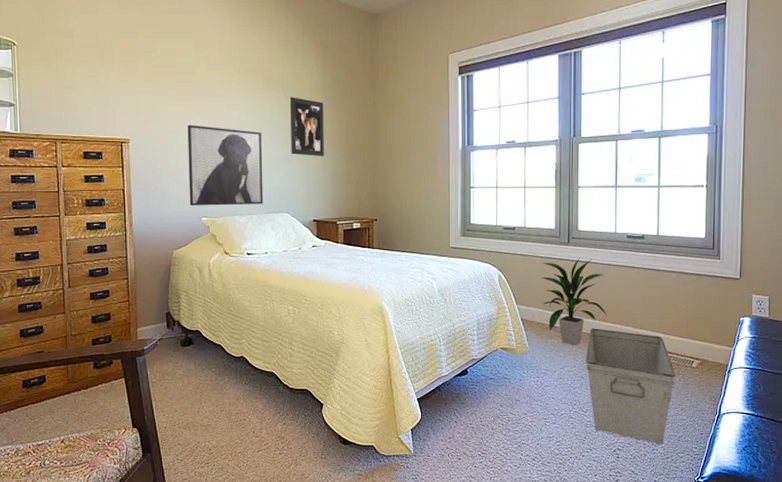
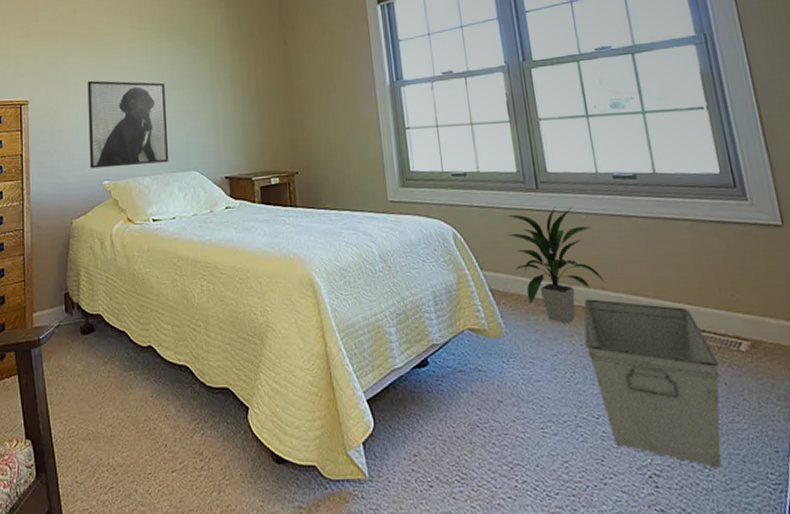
wall art: present [290,97,324,156] -> none [194,43,233,105]

